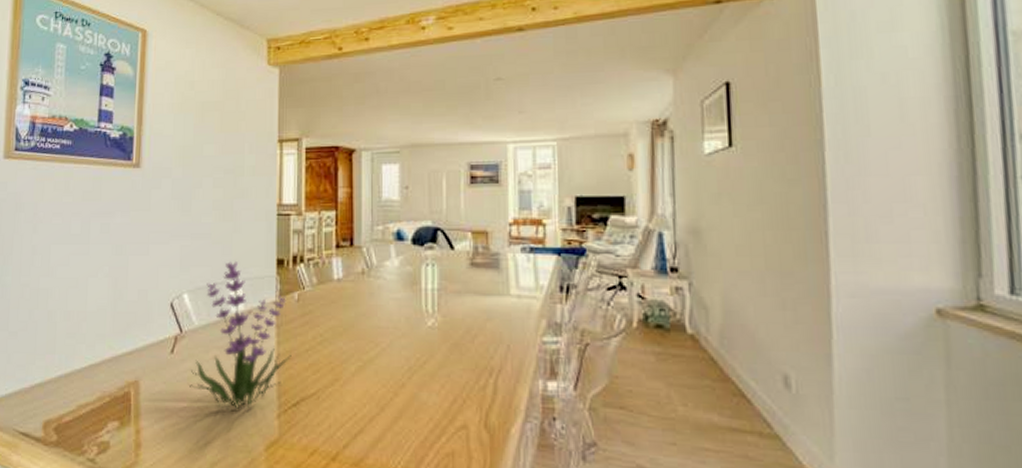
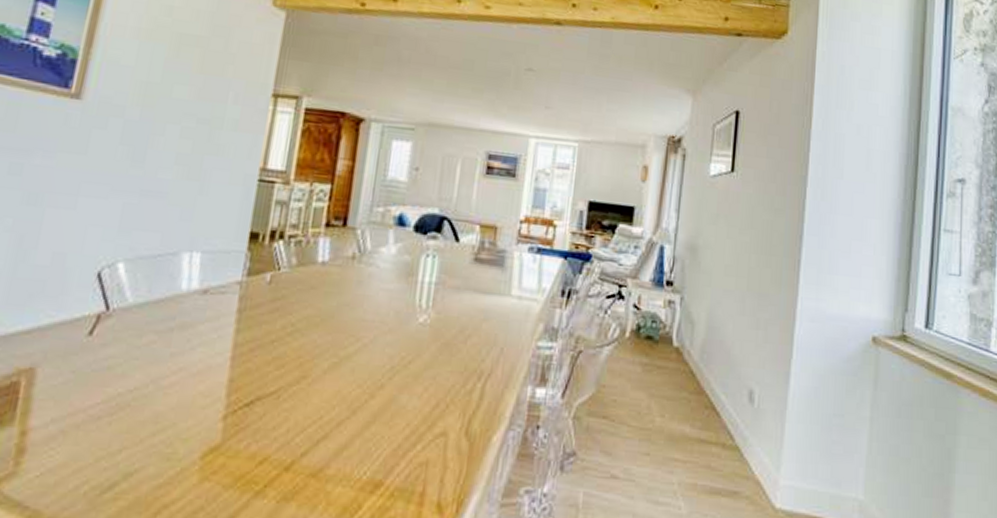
plant: present [188,260,291,410] -> none [107,228,256,409]

